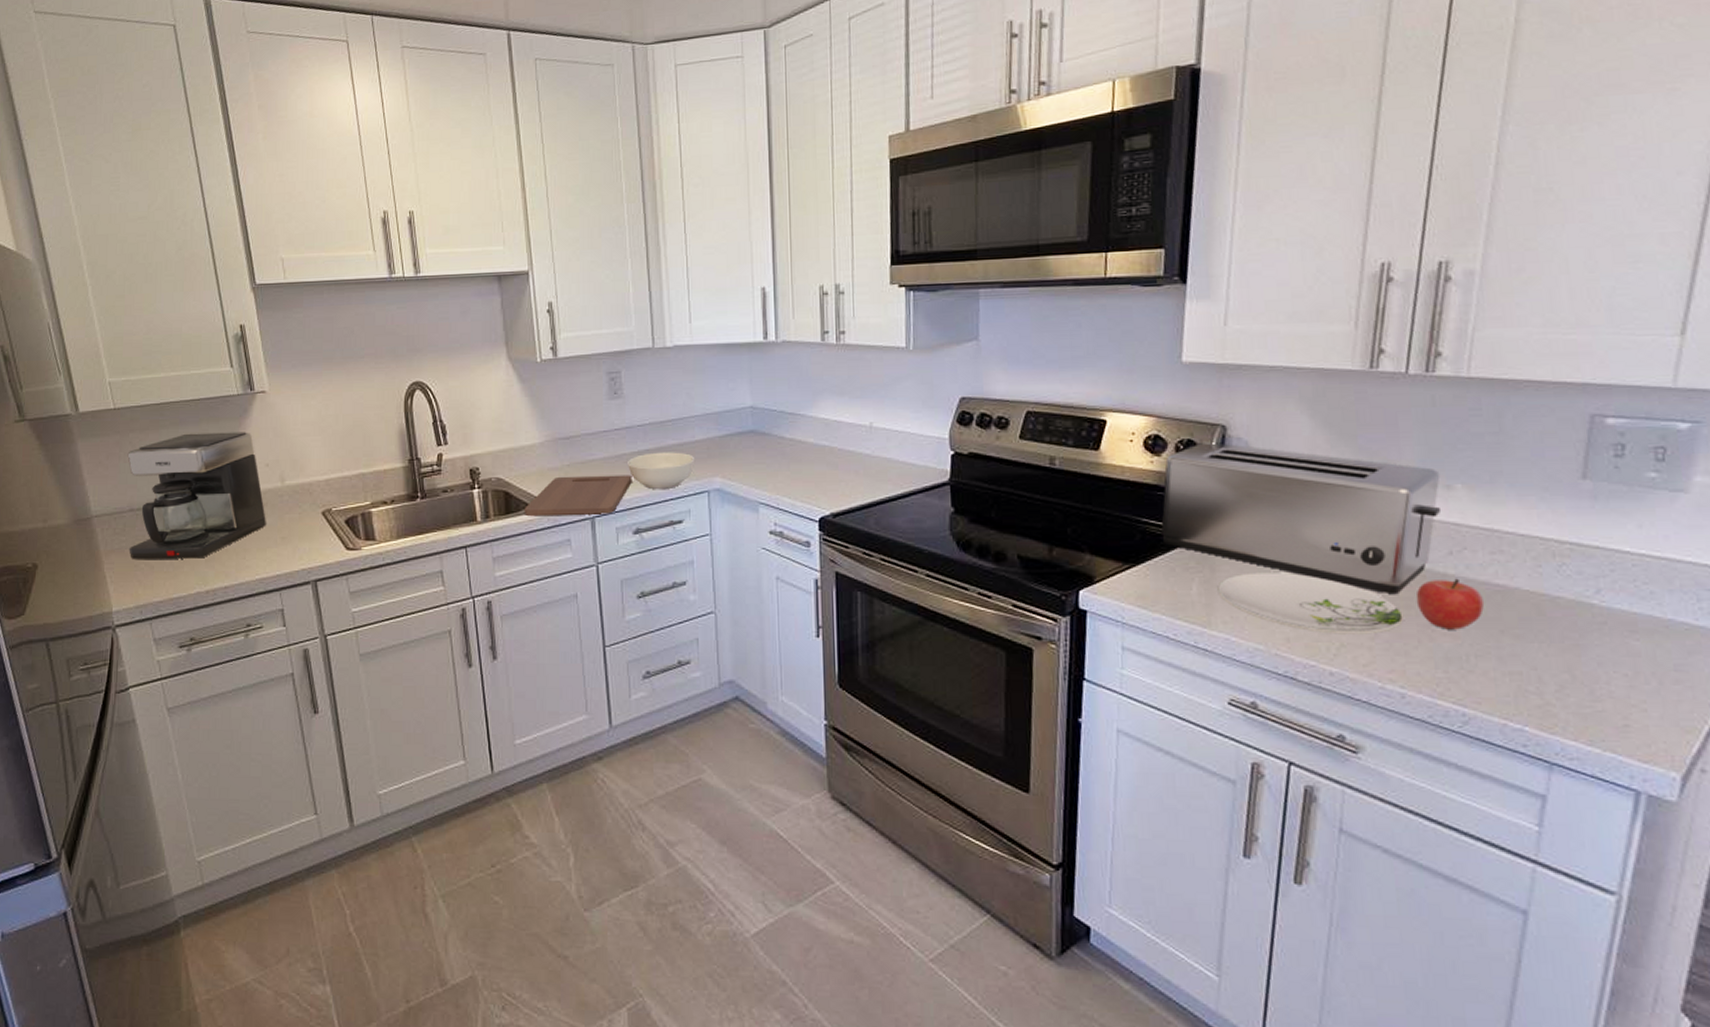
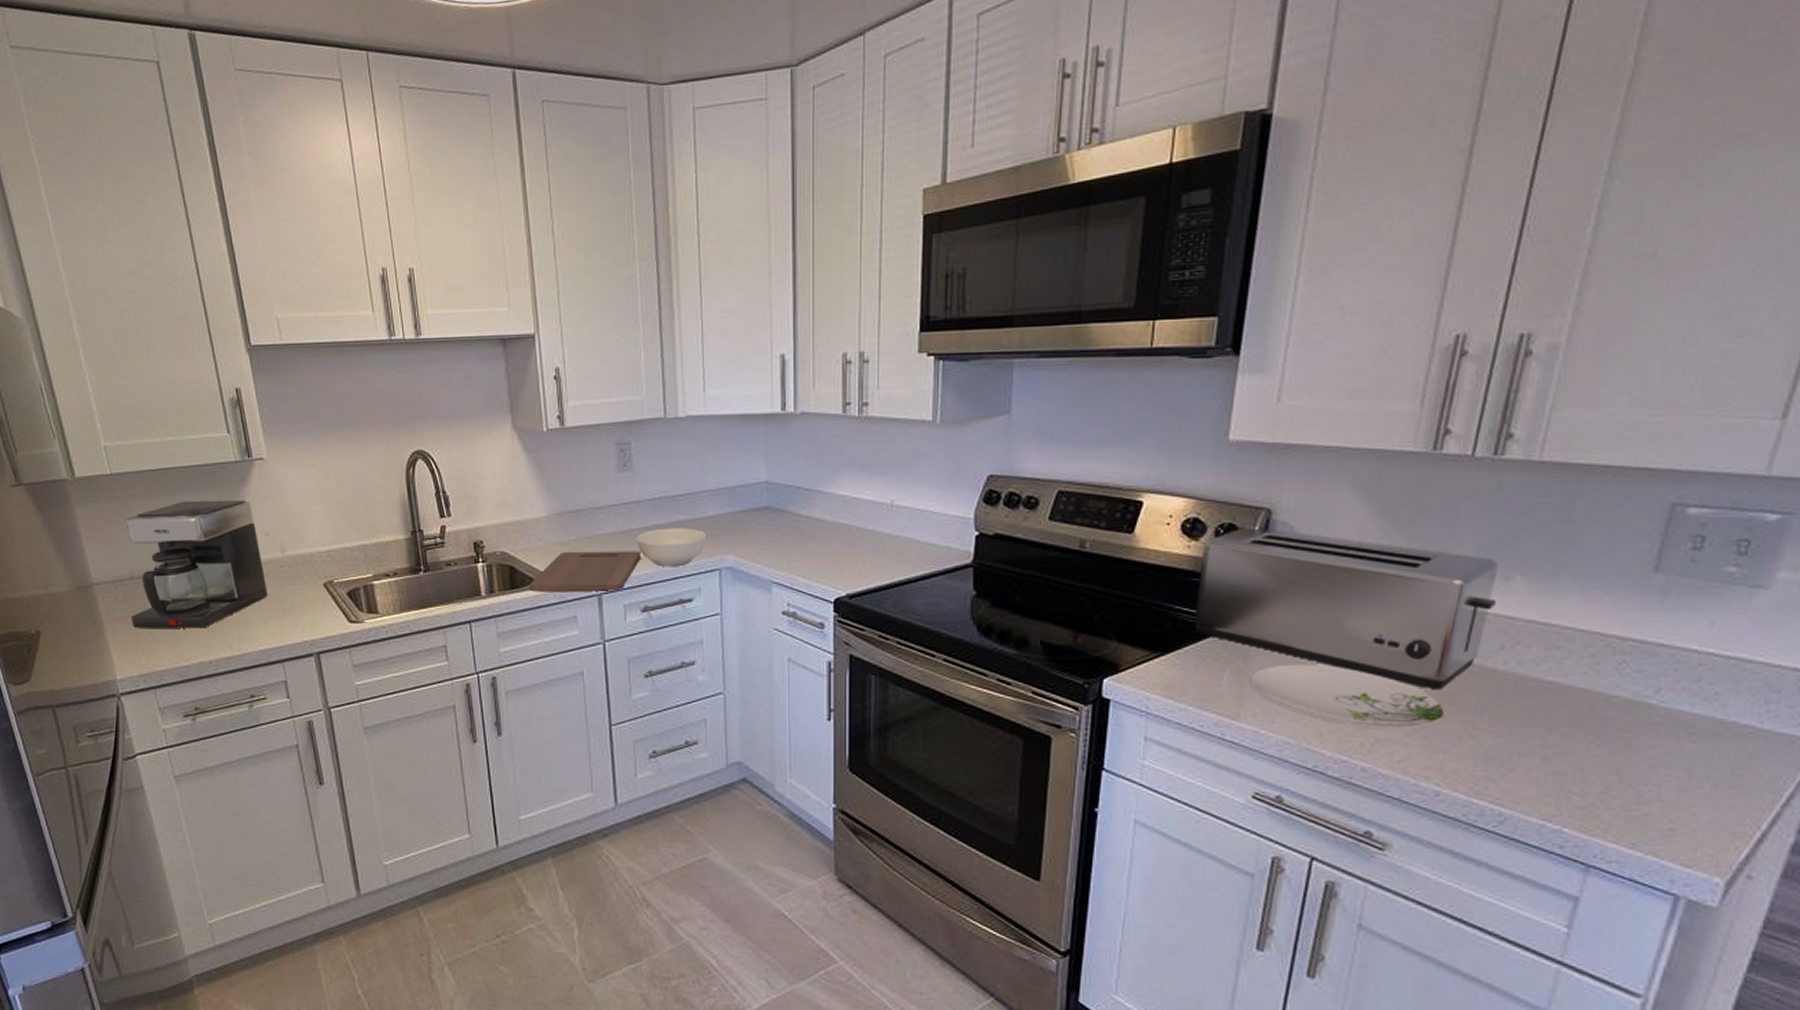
fruit: present [1415,578,1485,630] -> none [1460,674,1534,728]

